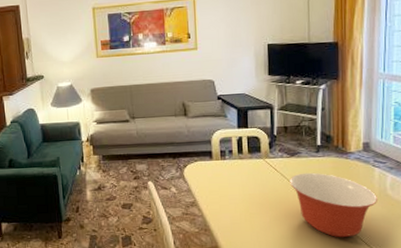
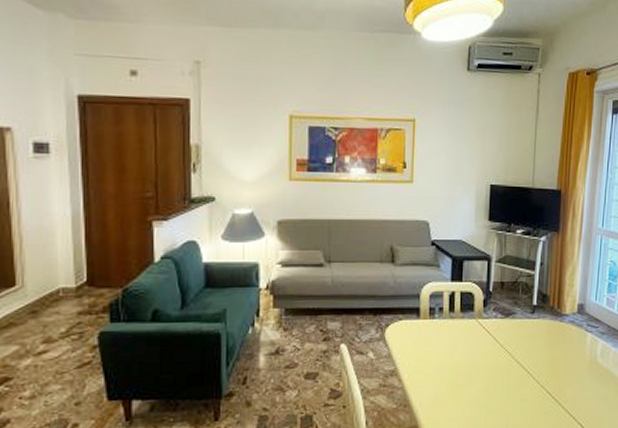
mixing bowl: present [289,172,377,238] -> none [502,336,588,413]

